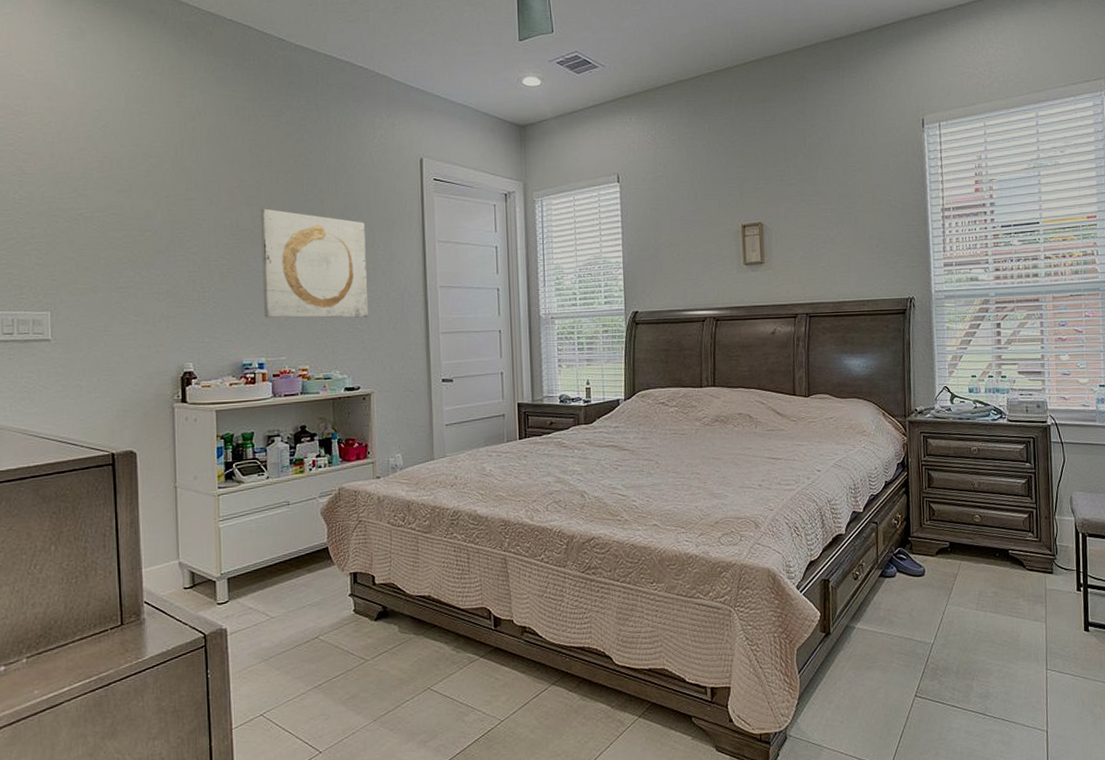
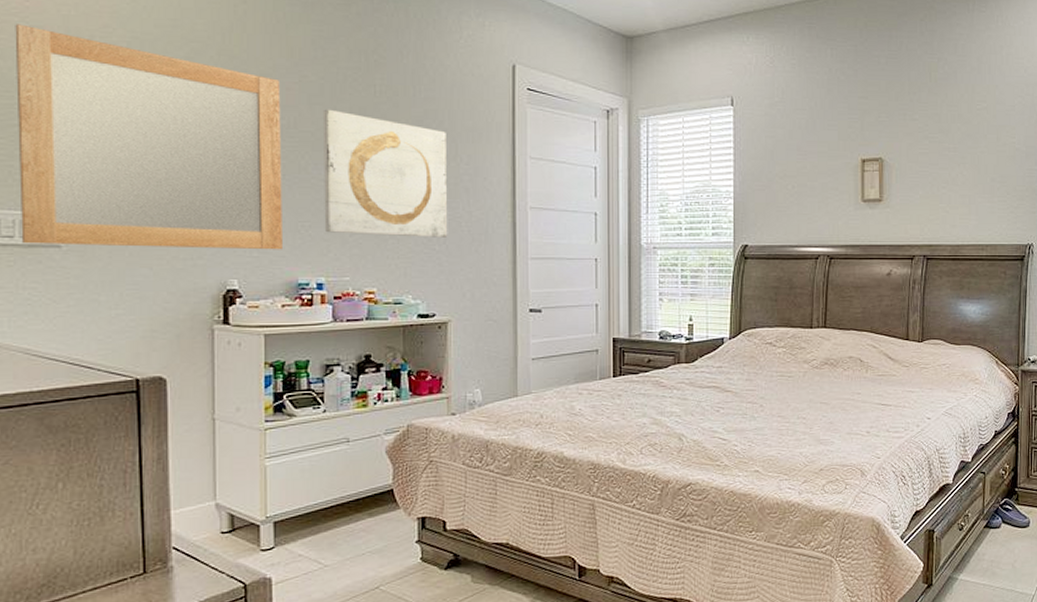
home mirror: none [11,152,229,339] -> present [15,24,282,250]

